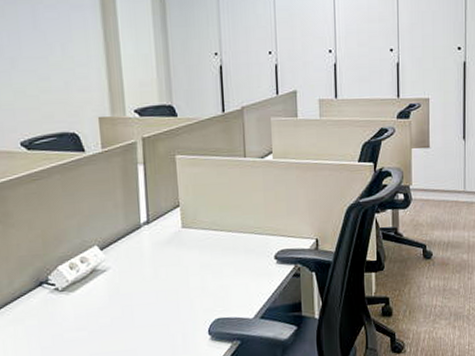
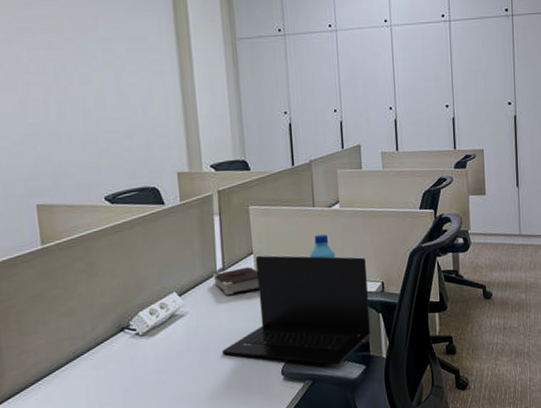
book: none [137,220,187,250] -> present [213,267,260,295]
laptop: none [146,208,303,326] -> present [222,255,370,365]
water bottle: none [240,187,267,213] -> present [310,235,335,259]

